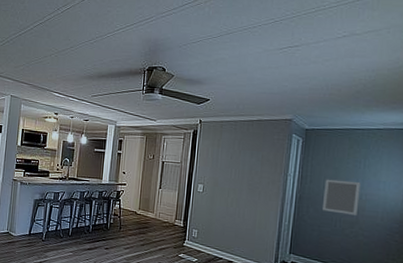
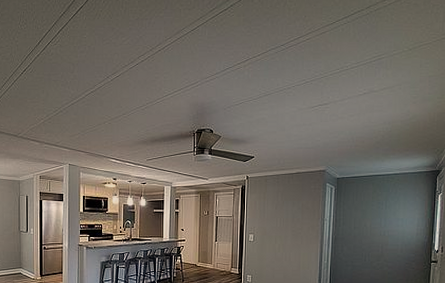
home mirror: present [323,179,361,215] -> none [354,220,384,250]

